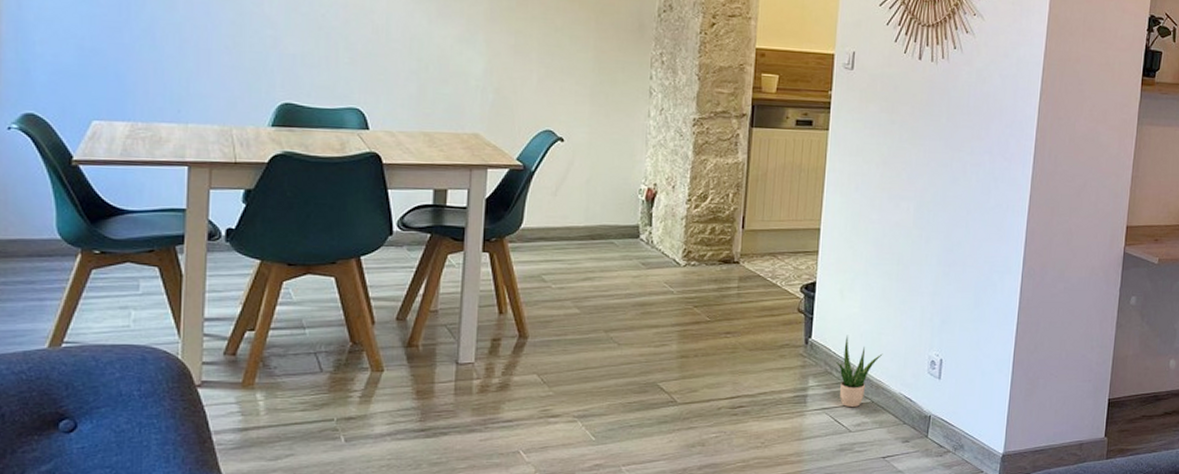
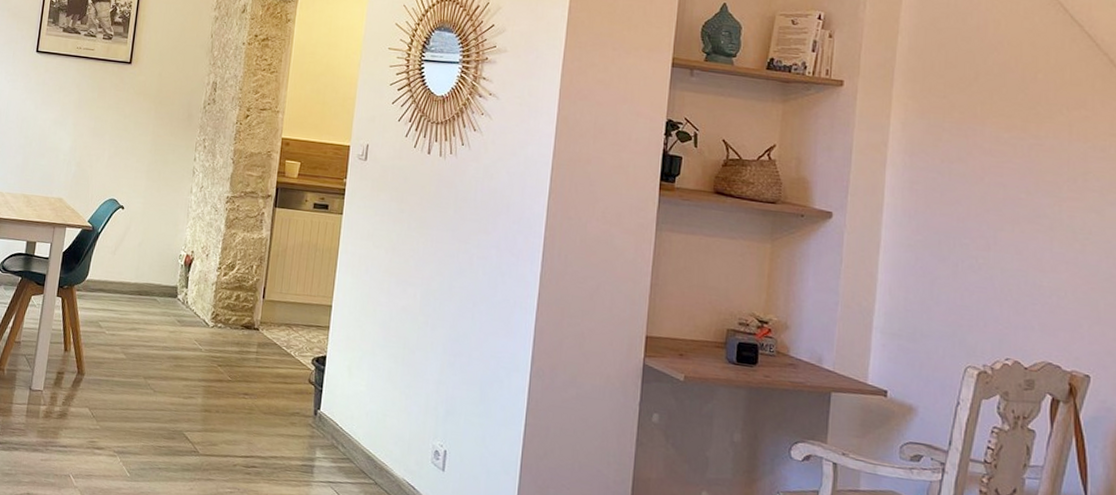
potted plant: present [835,335,883,408] -> none [341,411,387,486]

